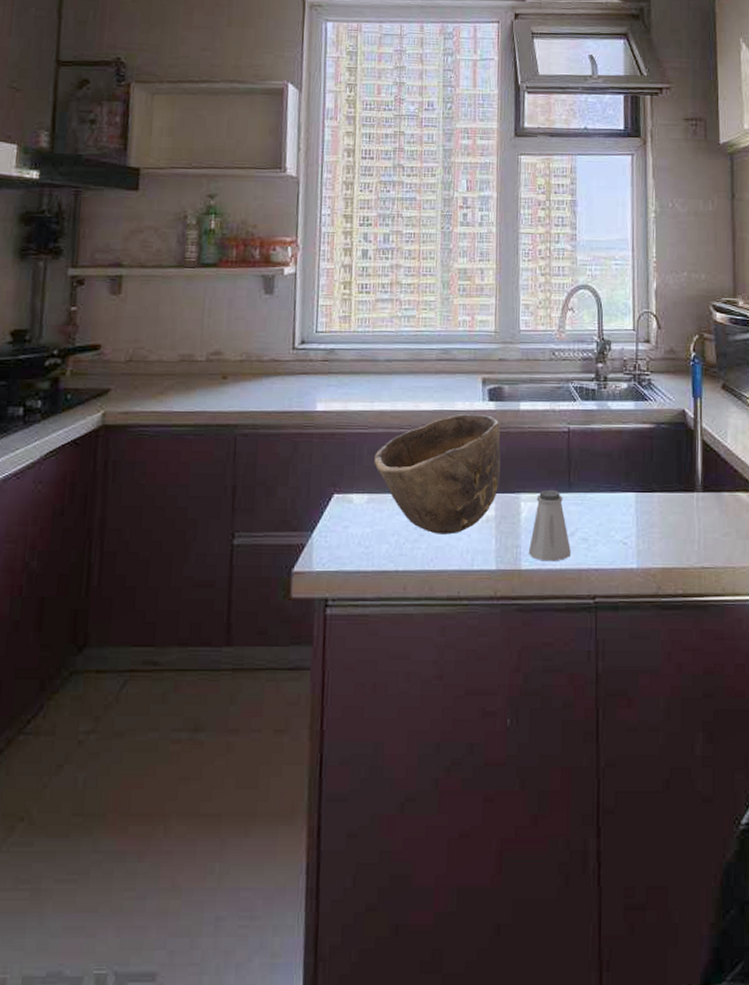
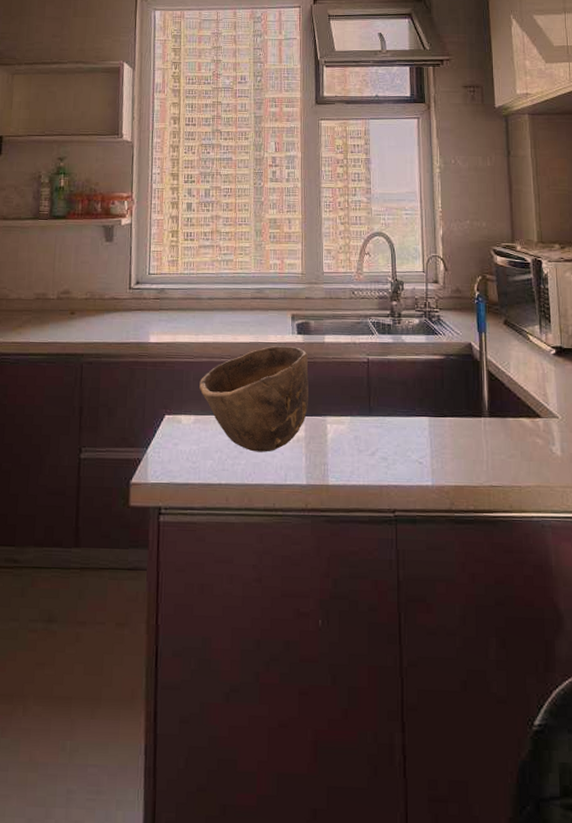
saltshaker: present [528,489,571,562] -> none [334,413,372,478]

